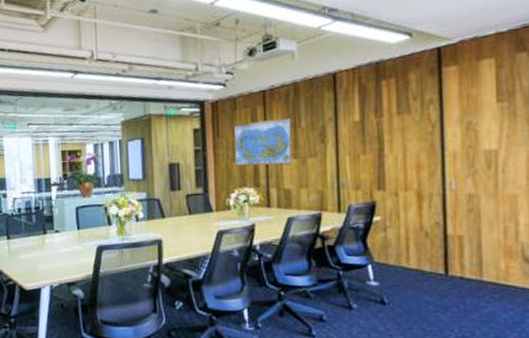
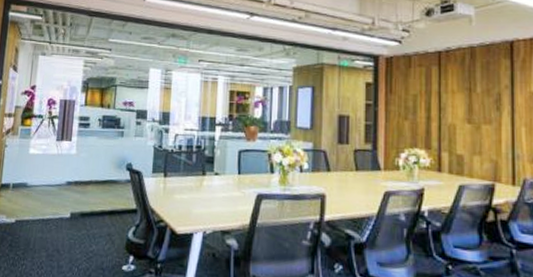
world map: present [233,117,293,166] -> none [406,81,468,130]

